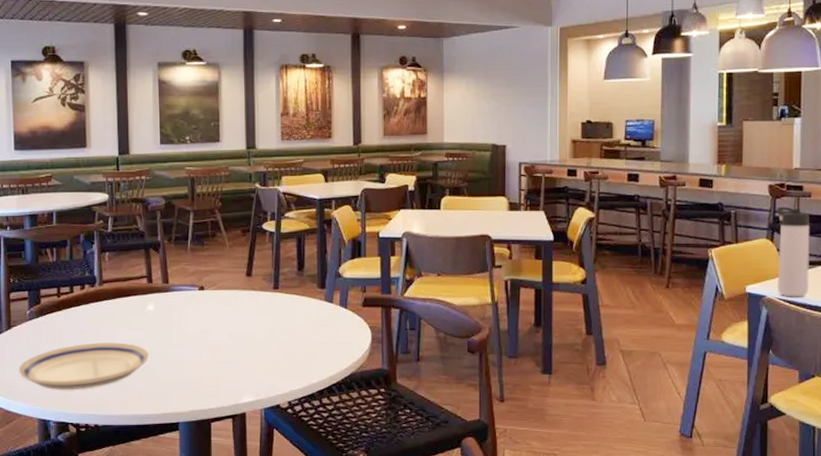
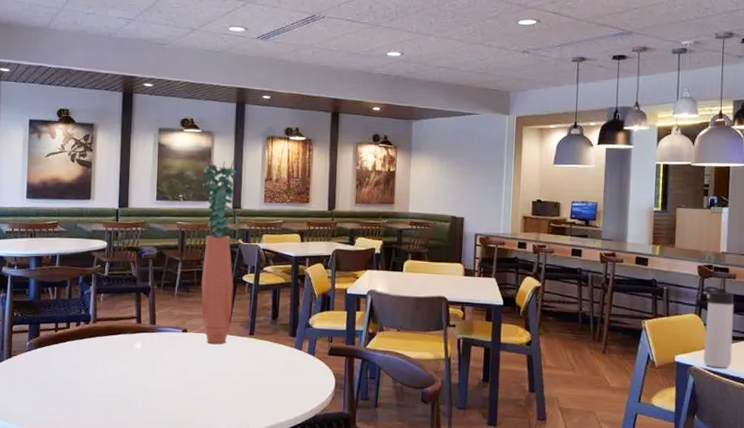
plate: present [18,342,149,389] -> none [15,374,133,416]
vase: none [211,92,253,302] -> present [201,156,236,345]

